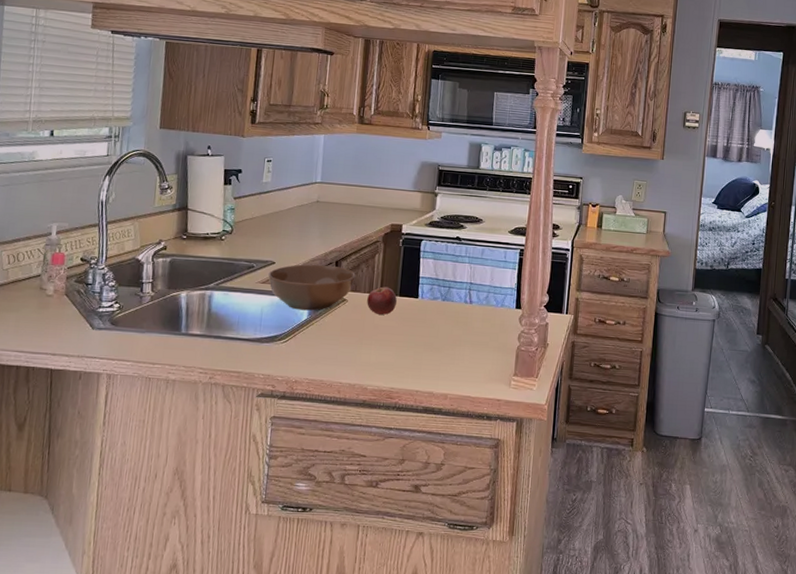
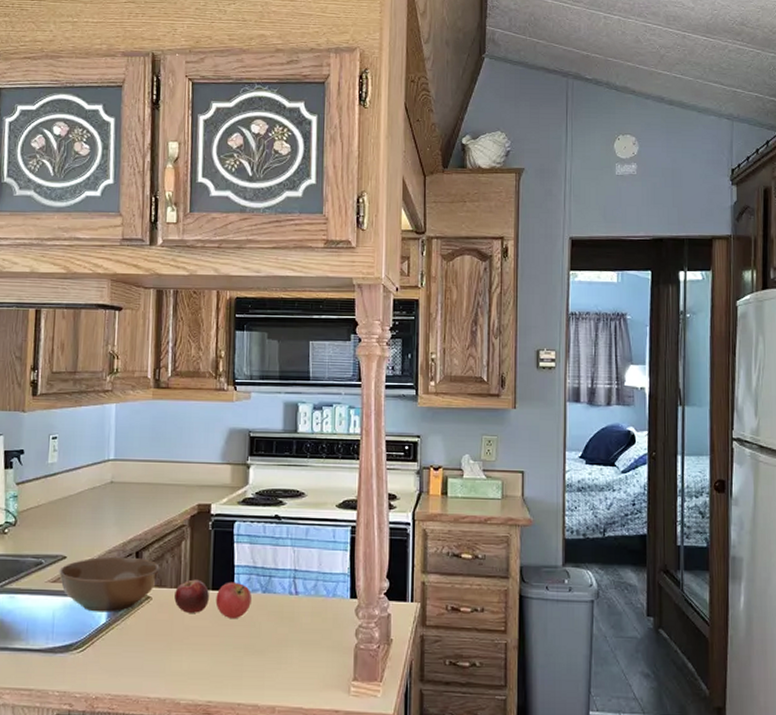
fruit: none [402,290,433,322] -> present [215,581,251,620]

